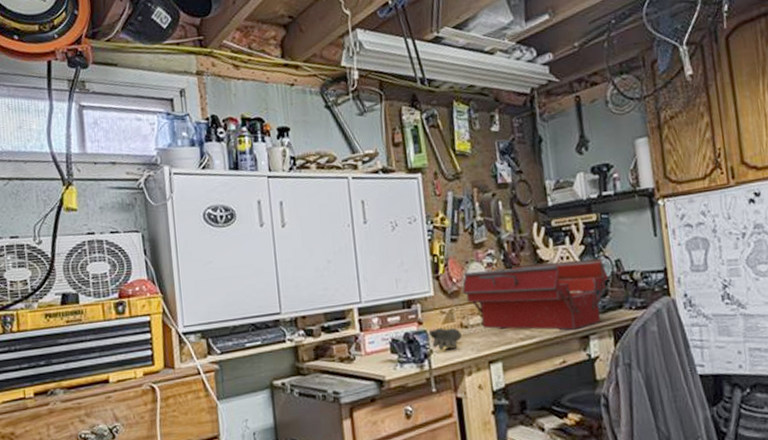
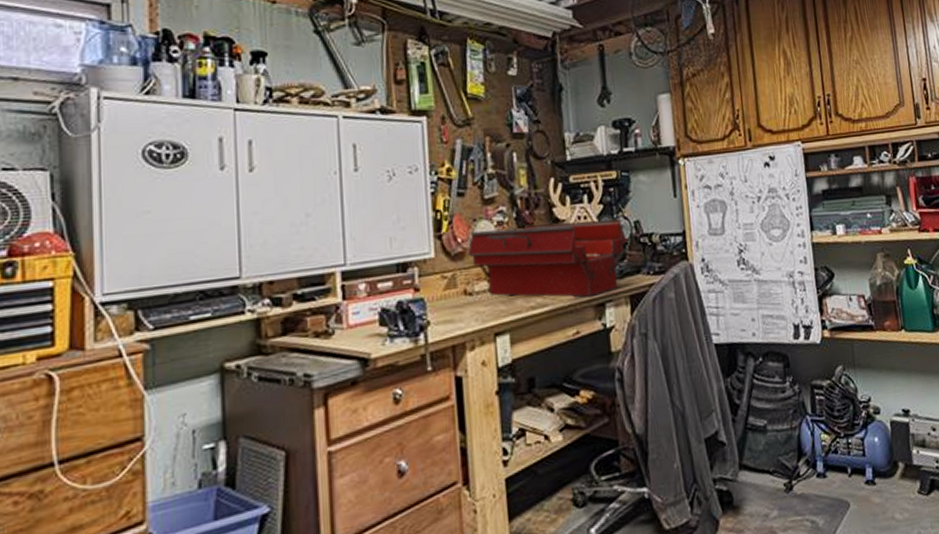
glove: present [429,328,462,350] -> none [427,295,465,322]

